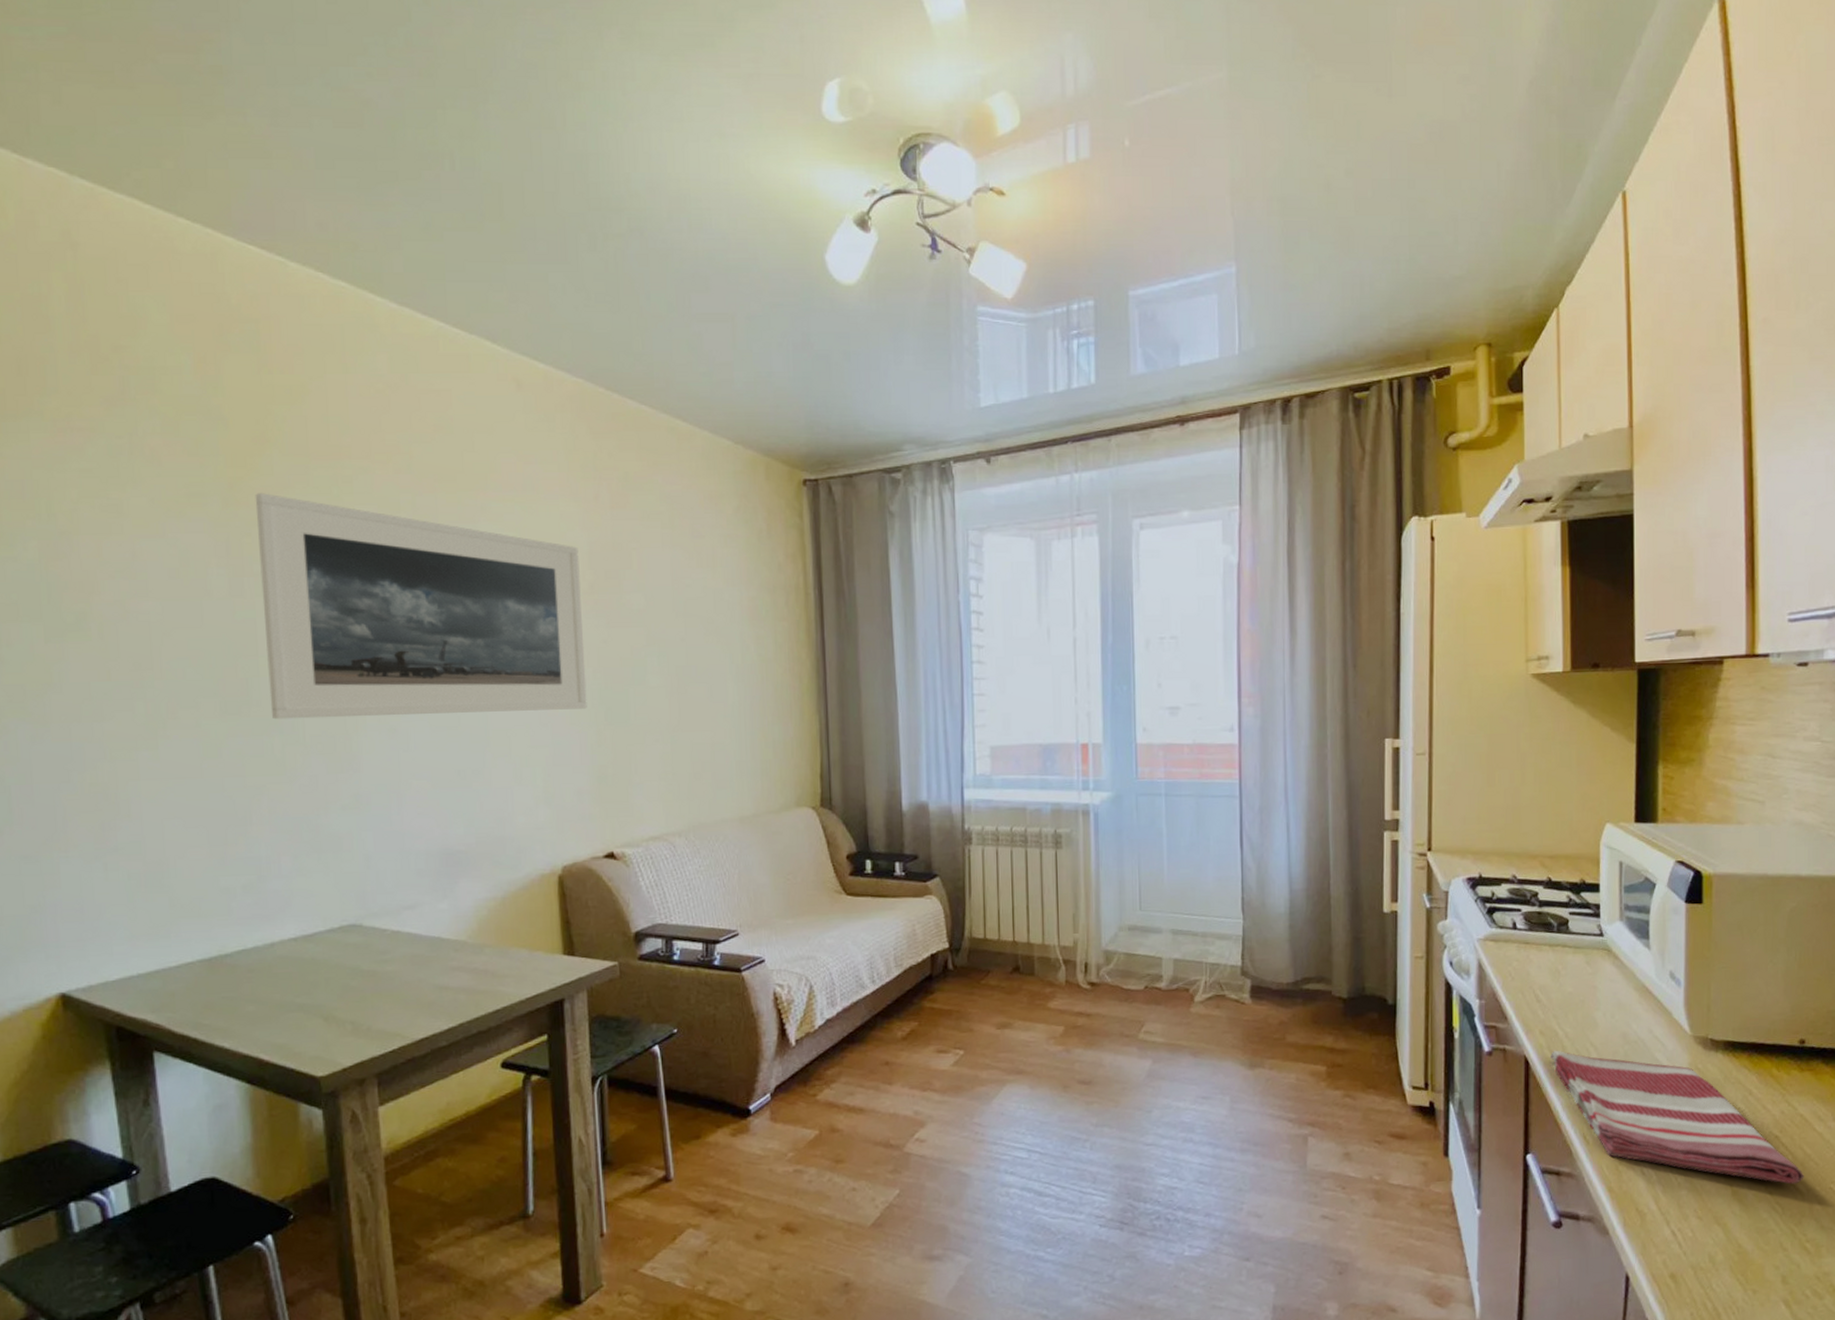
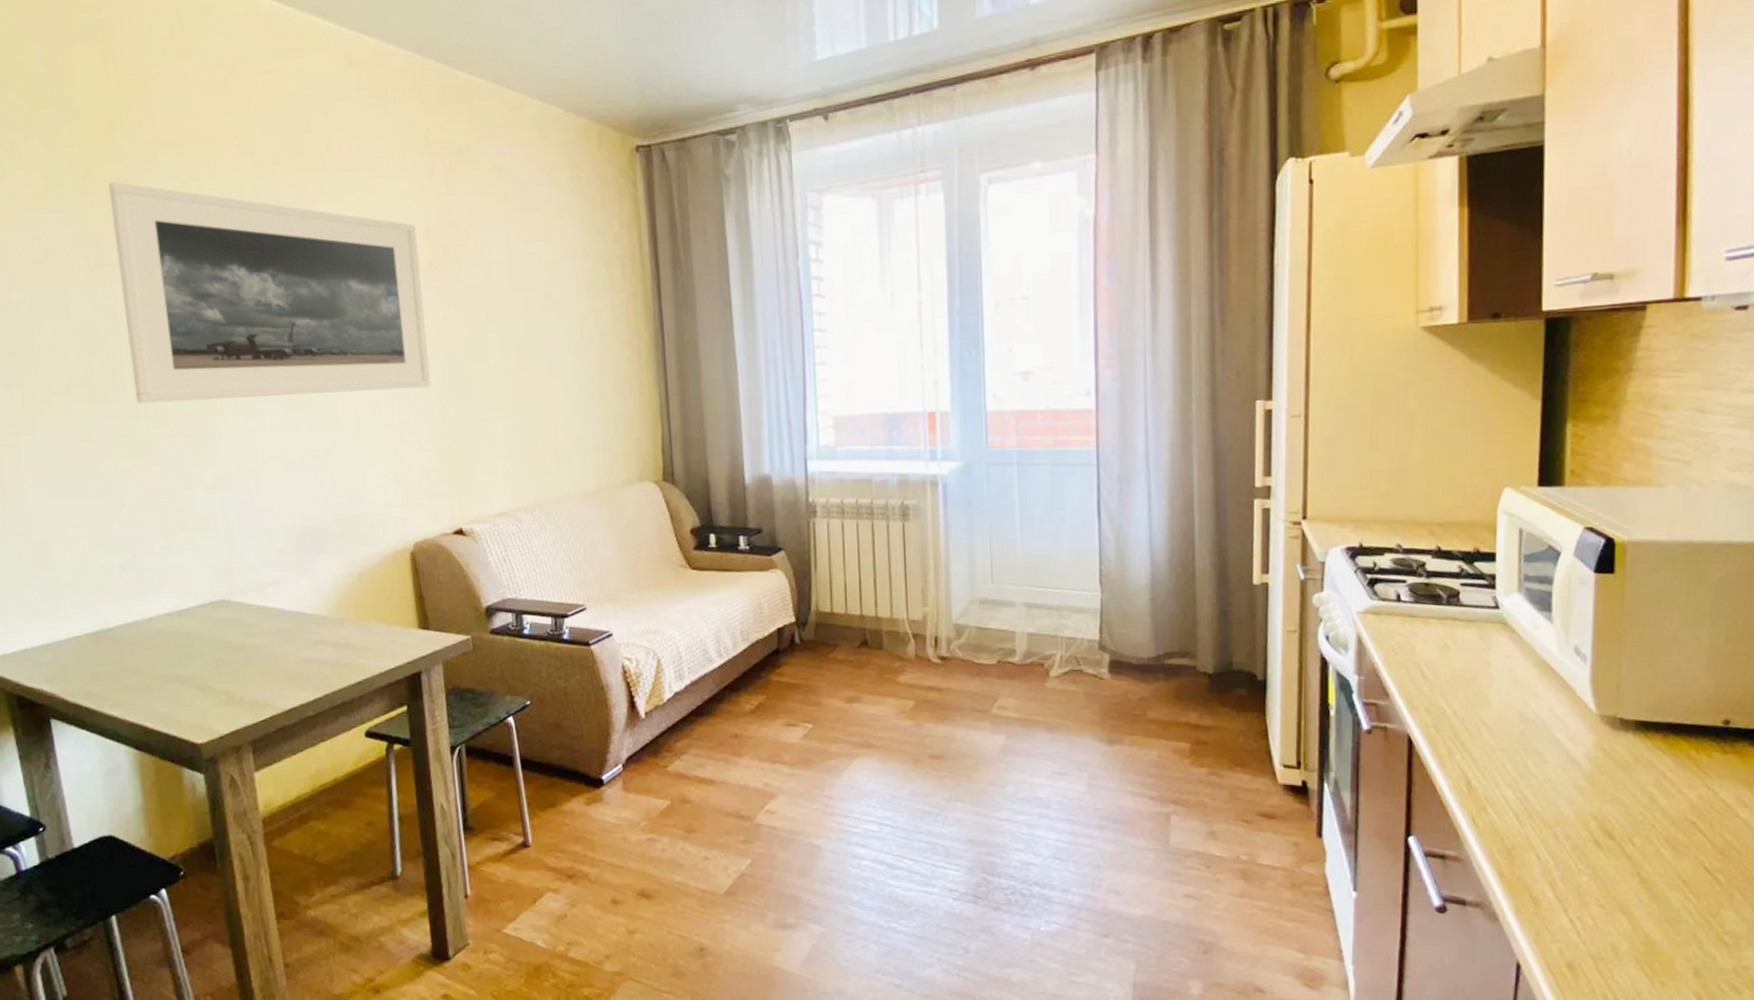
dish towel: present [1549,1050,1804,1185] -> none [1436,728,1724,873]

